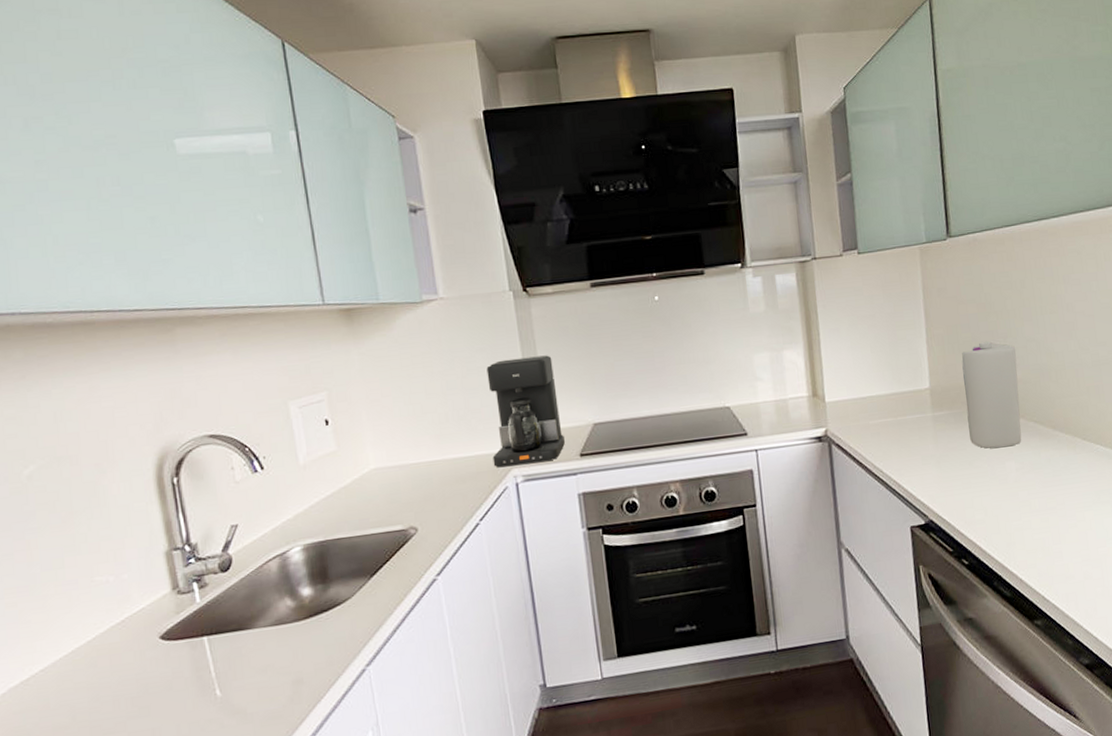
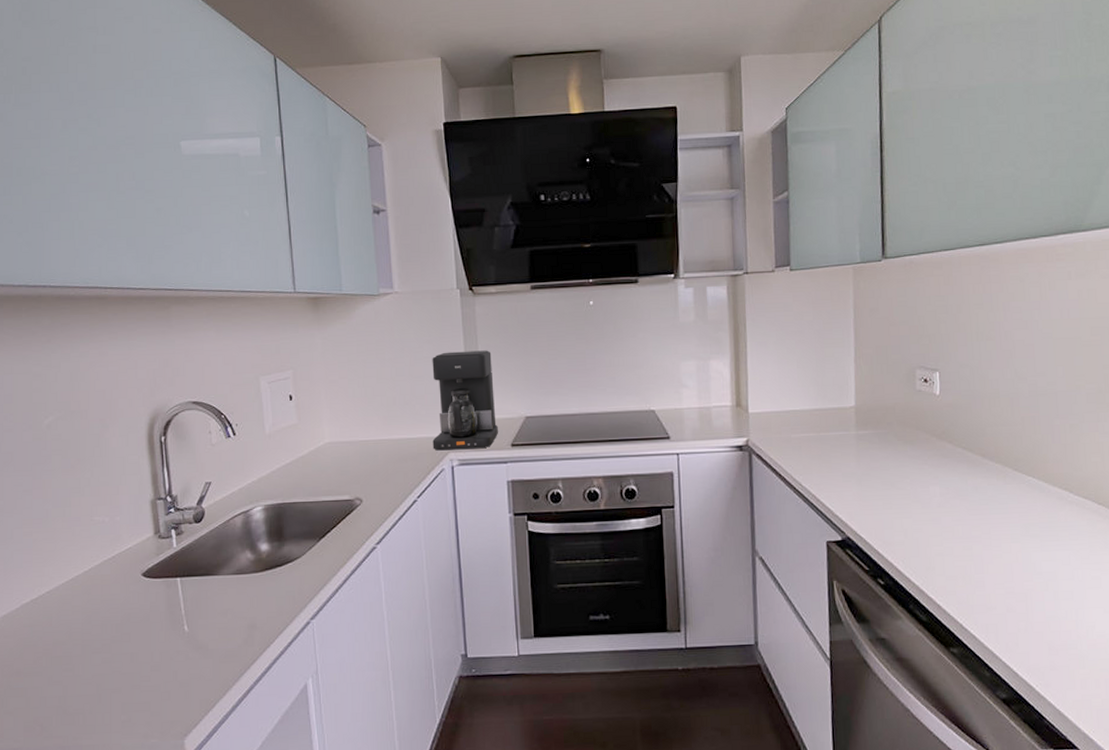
paper towel holder: present [962,341,1022,449] -> none [890,364,949,472]

